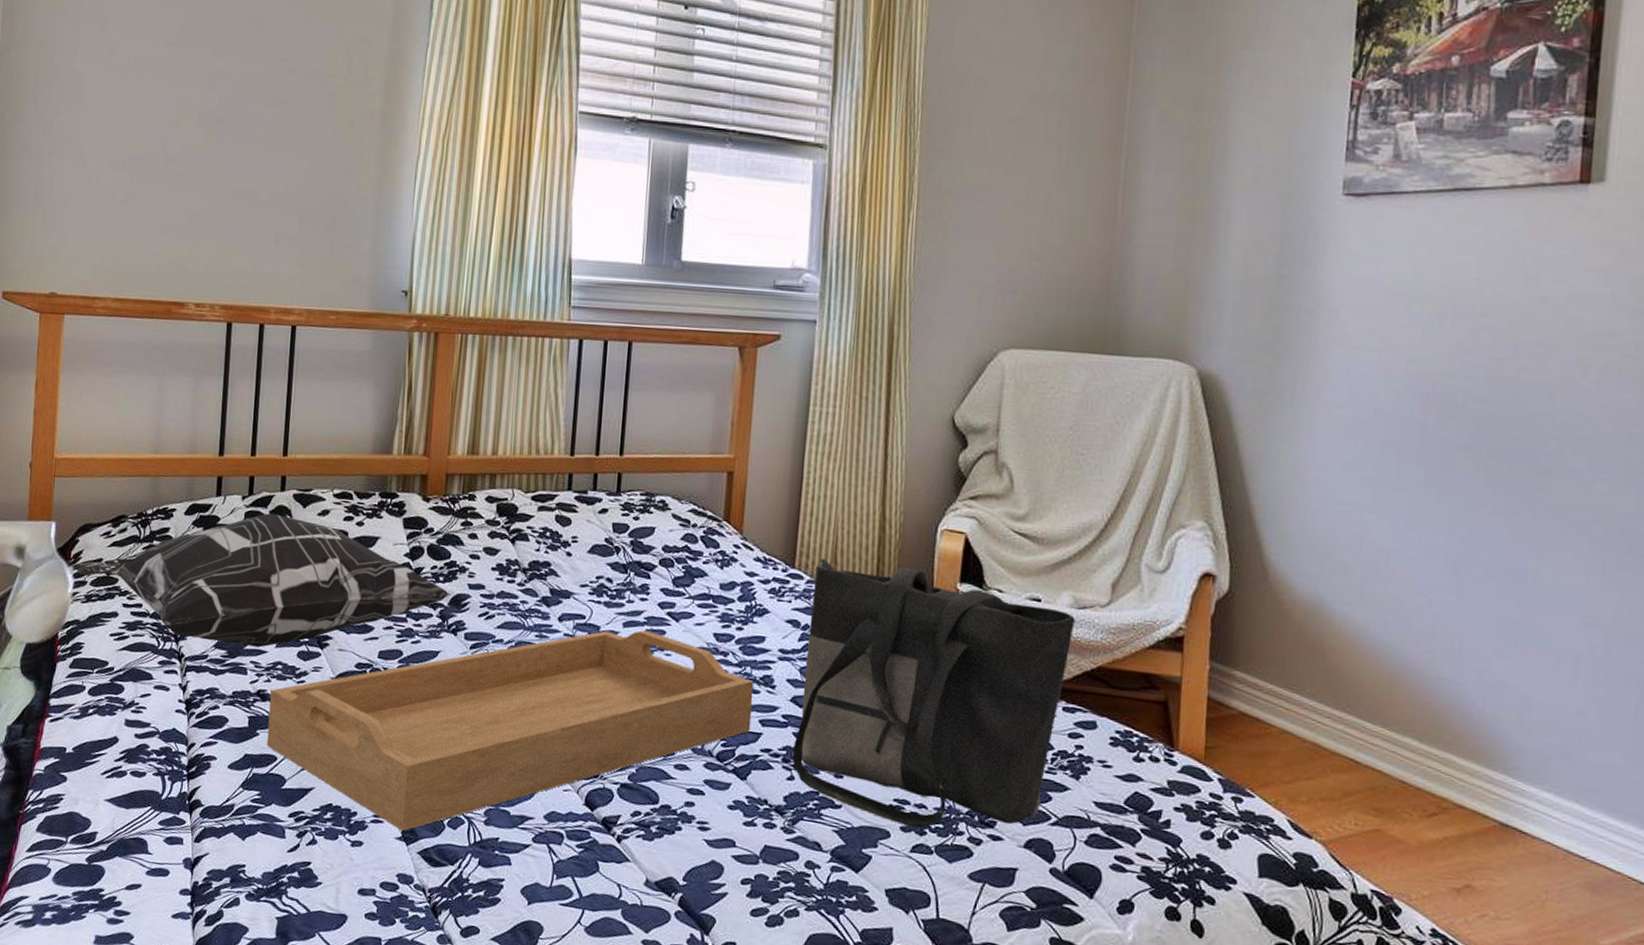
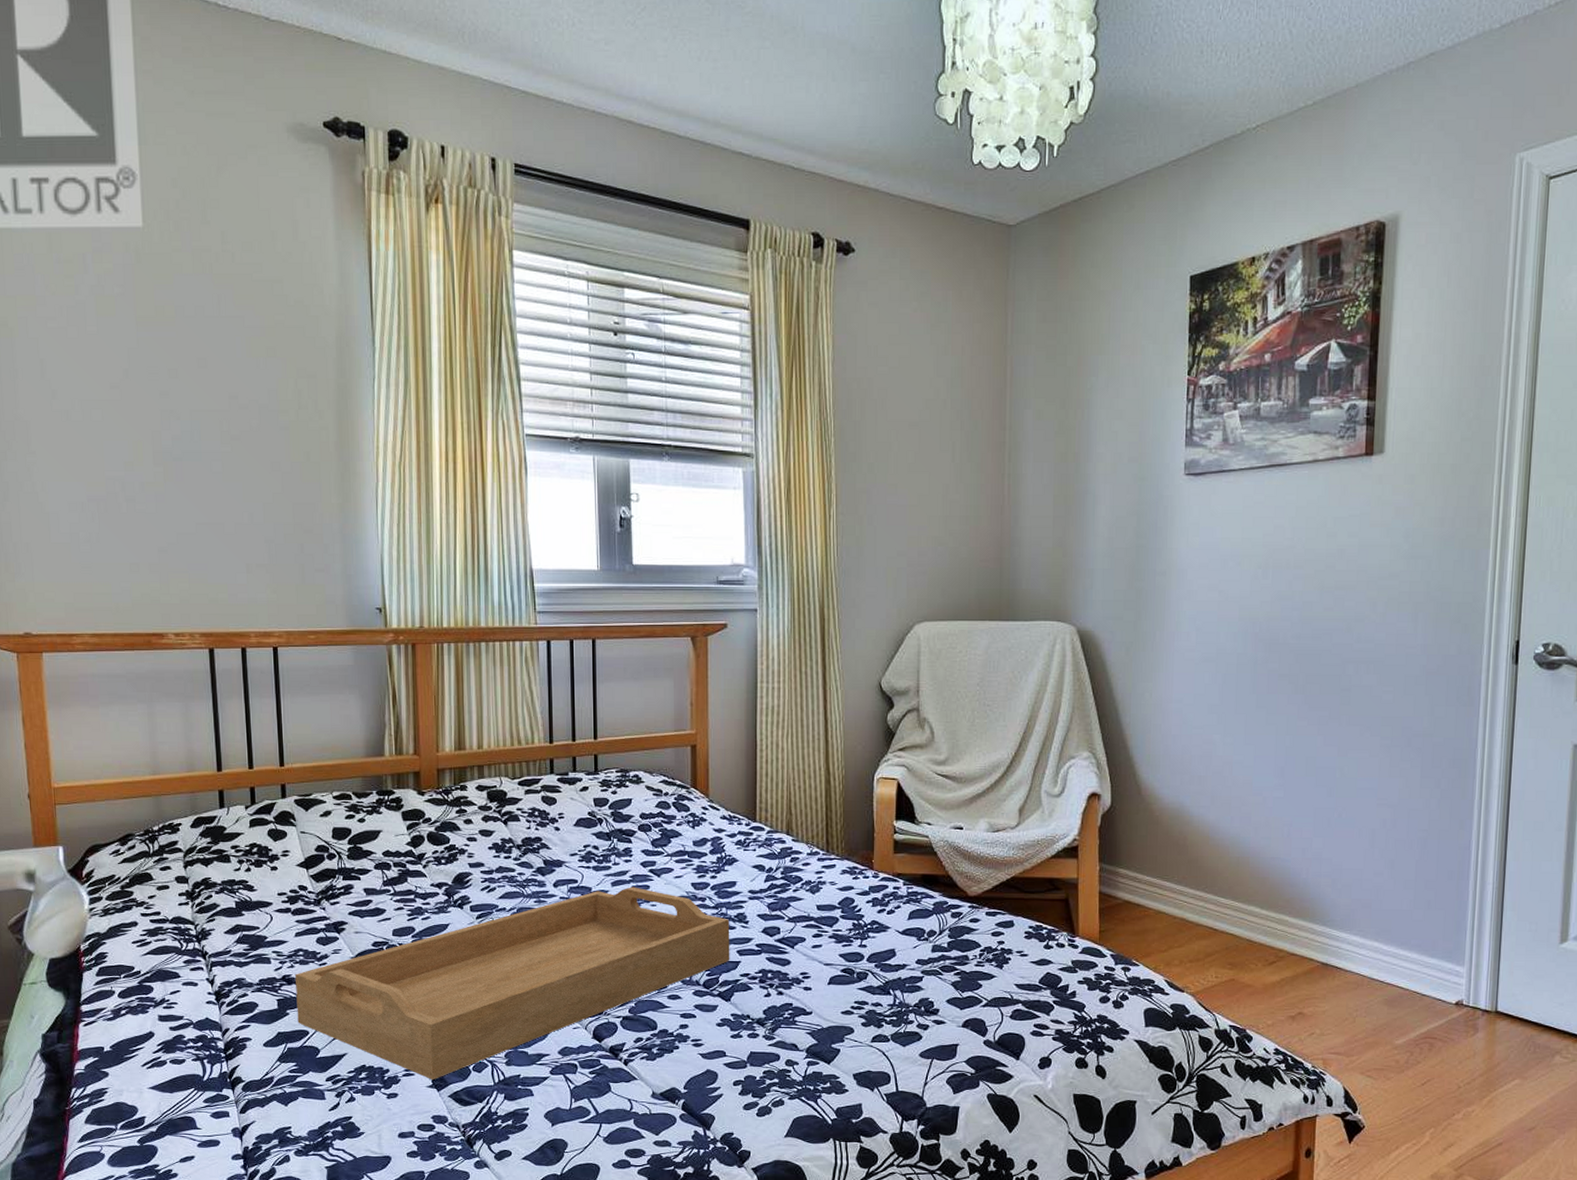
decorative pillow: present [71,513,451,648] -> none [84,819,454,938]
tote bag: present [792,559,1075,829] -> none [767,812,991,1023]

